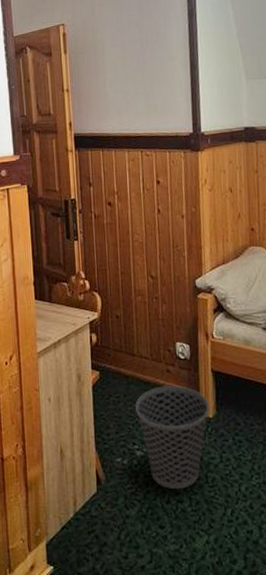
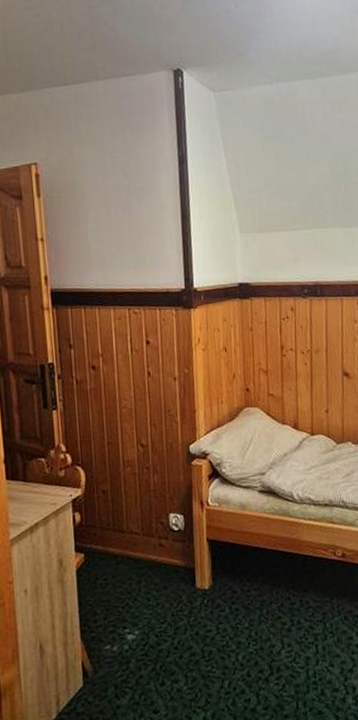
wastebasket: present [135,386,209,489] -> none [125,559,205,670]

